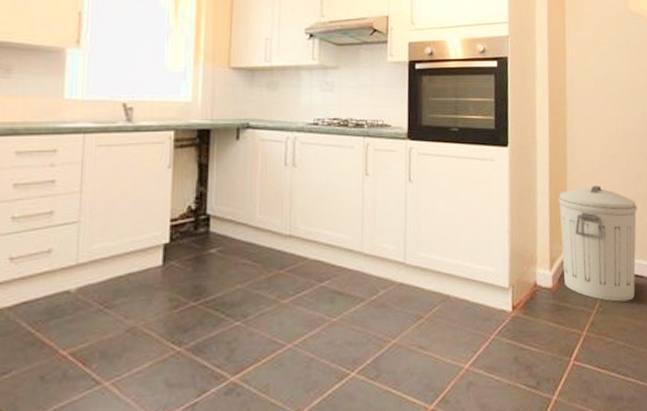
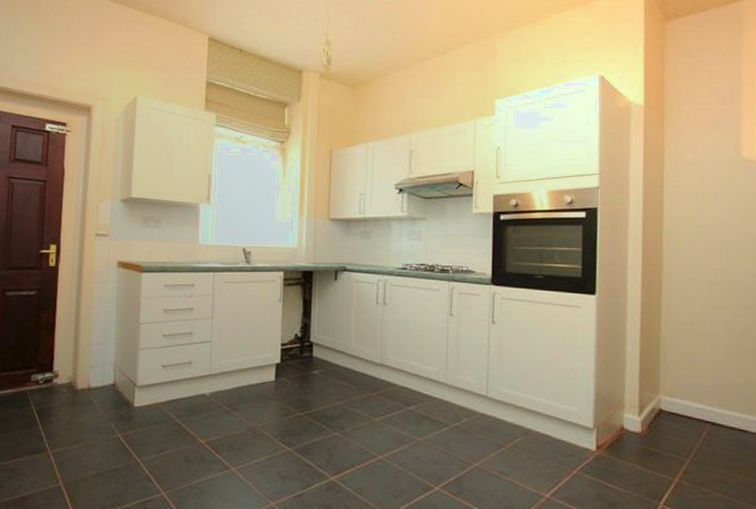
trash can: present [558,185,638,302] -> none [650,337,744,454]

